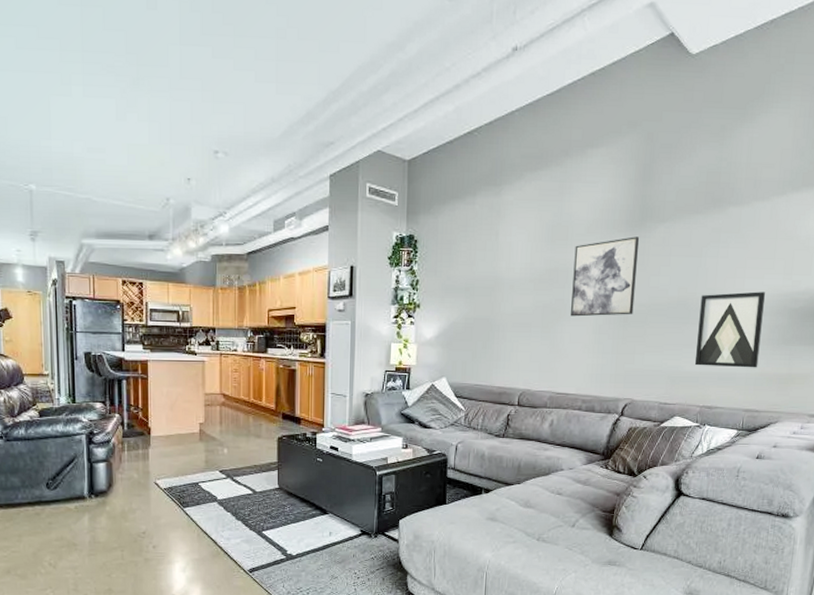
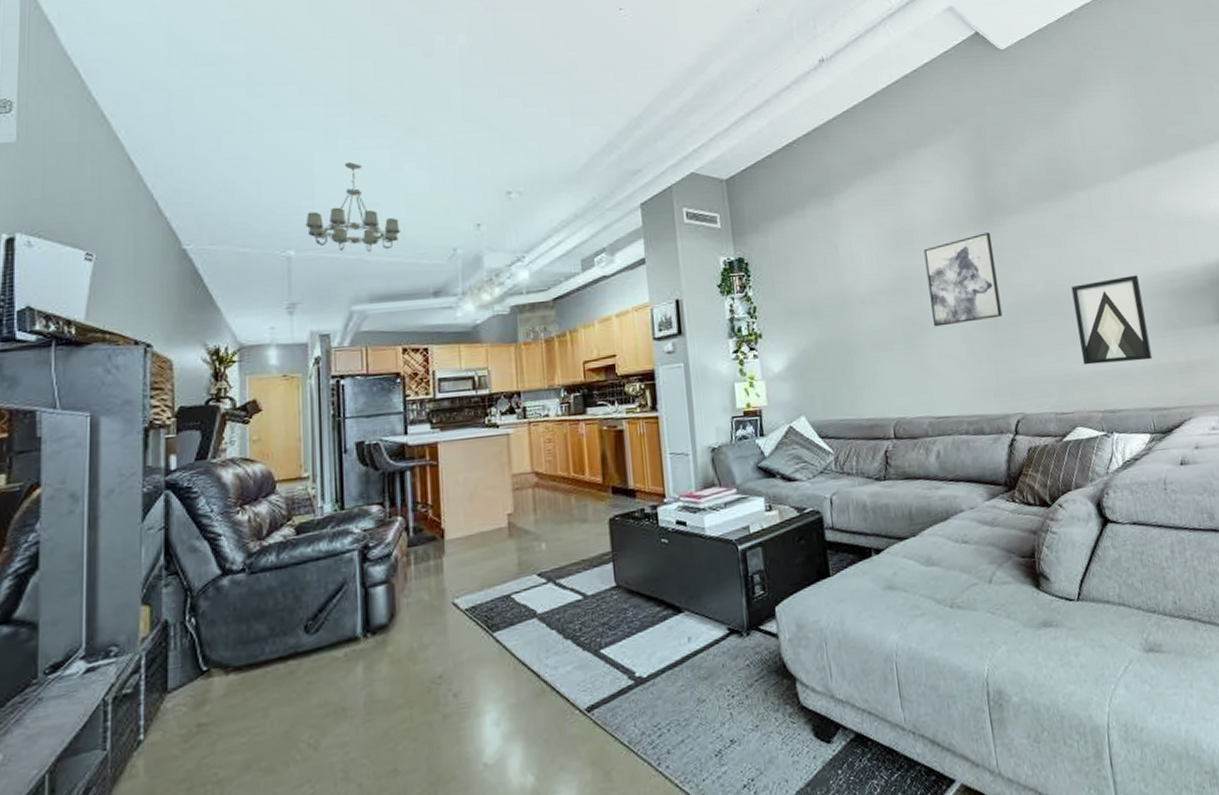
chandelier: none [44,108,124,194] -> present [305,162,402,253]

